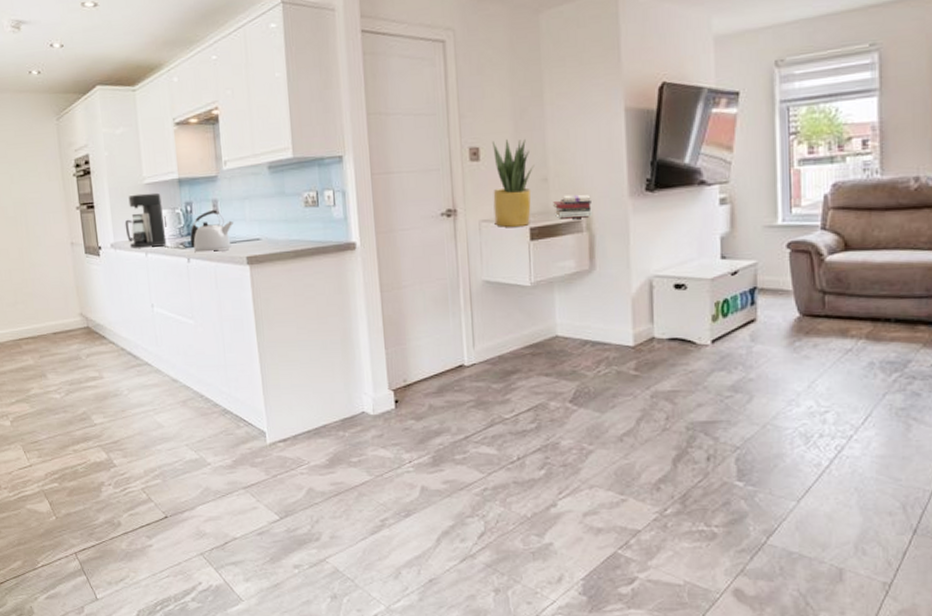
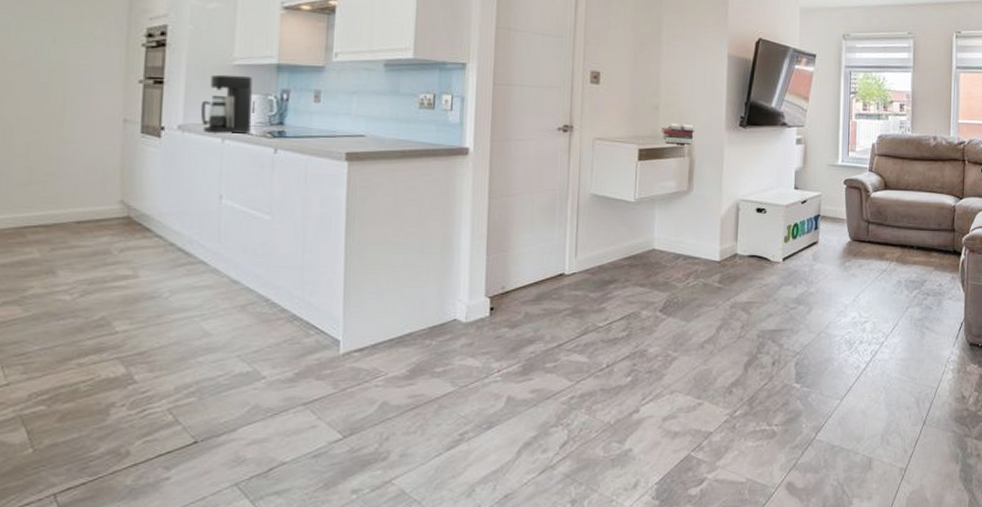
kettle: present [190,209,233,254] -> none [281,100,336,145]
planter: present [491,139,535,228] -> none [607,67,648,148]

